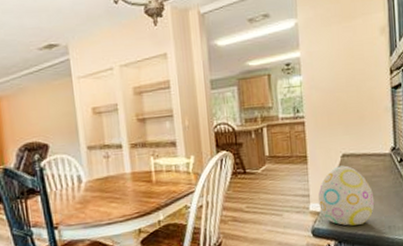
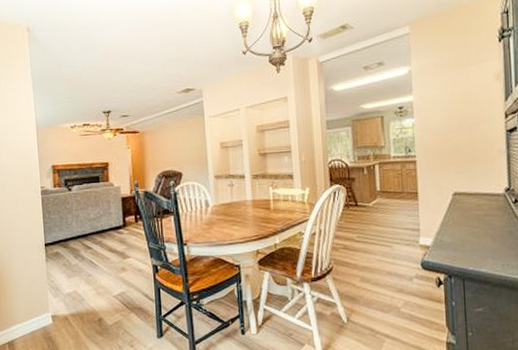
decorative egg: present [317,165,375,226] -> none [428,203,487,261]

